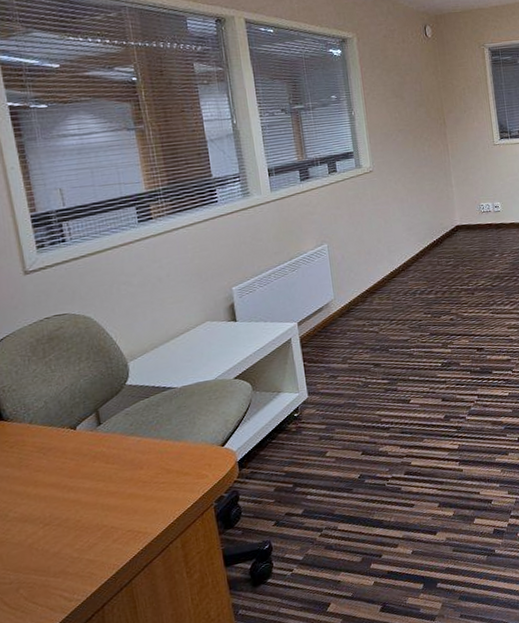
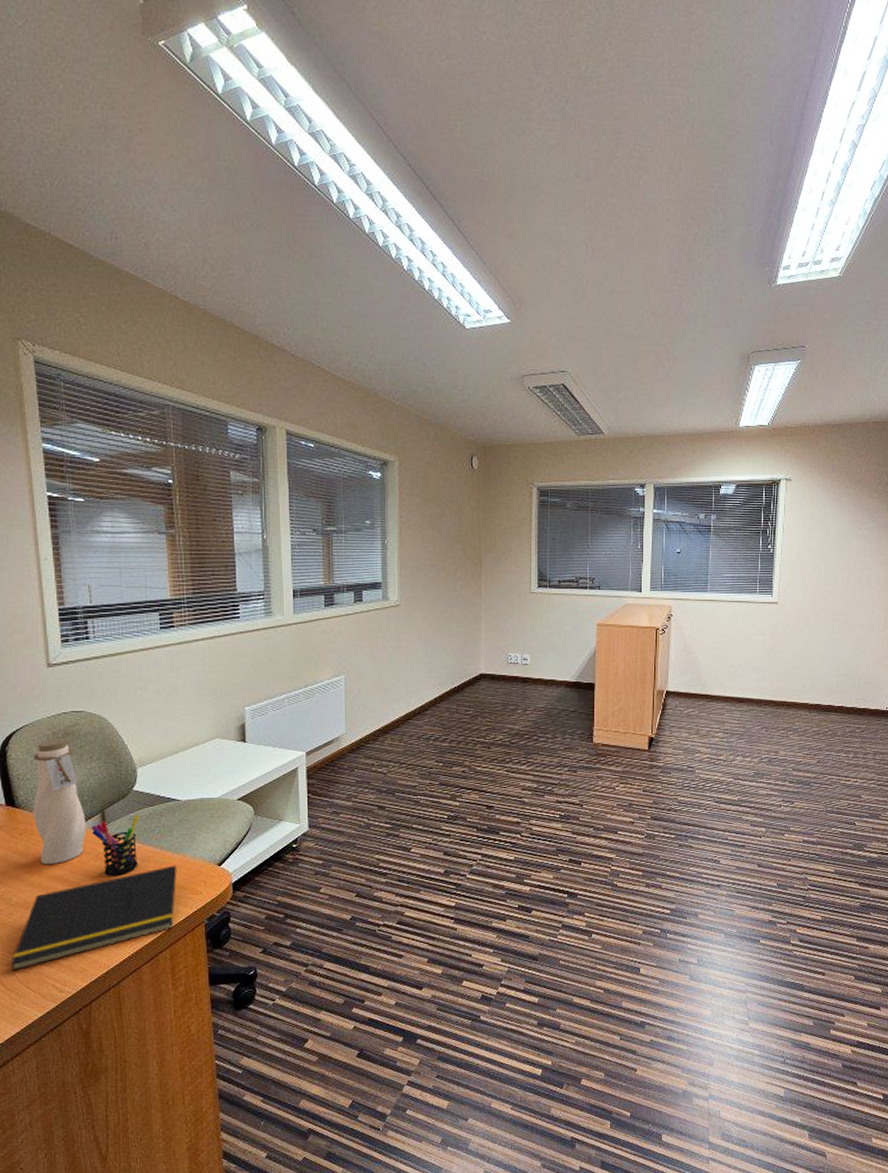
notepad: none [12,452,182,589] -> present [10,865,177,972]
water bottle: none [18,344,82,474] -> present [33,738,87,864]
pen holder: none [87,408,139,475] -> present [92,814,140,876]

